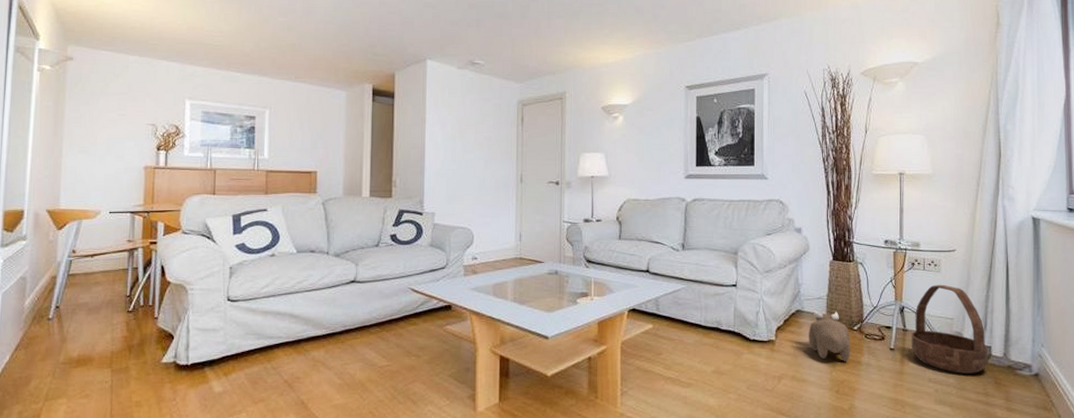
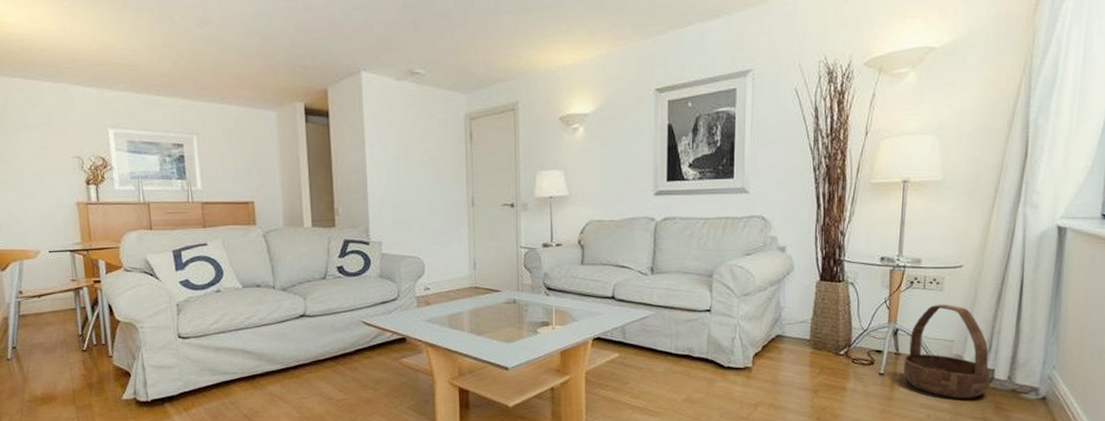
plush toy: present [808,310,850,362] -> none [789,335,835,388]

